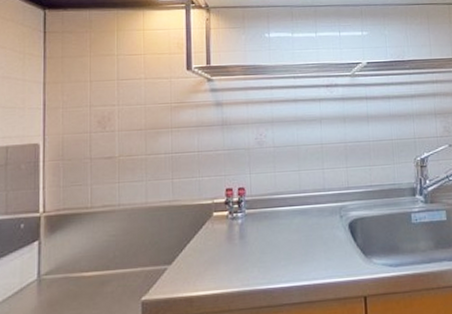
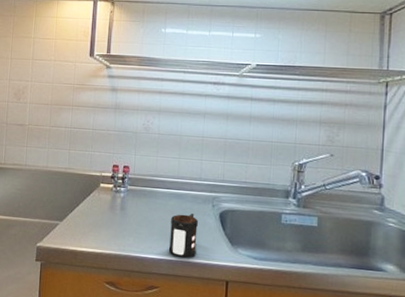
mug: none [298,229,329,281] -> present [168,214,198,259]

